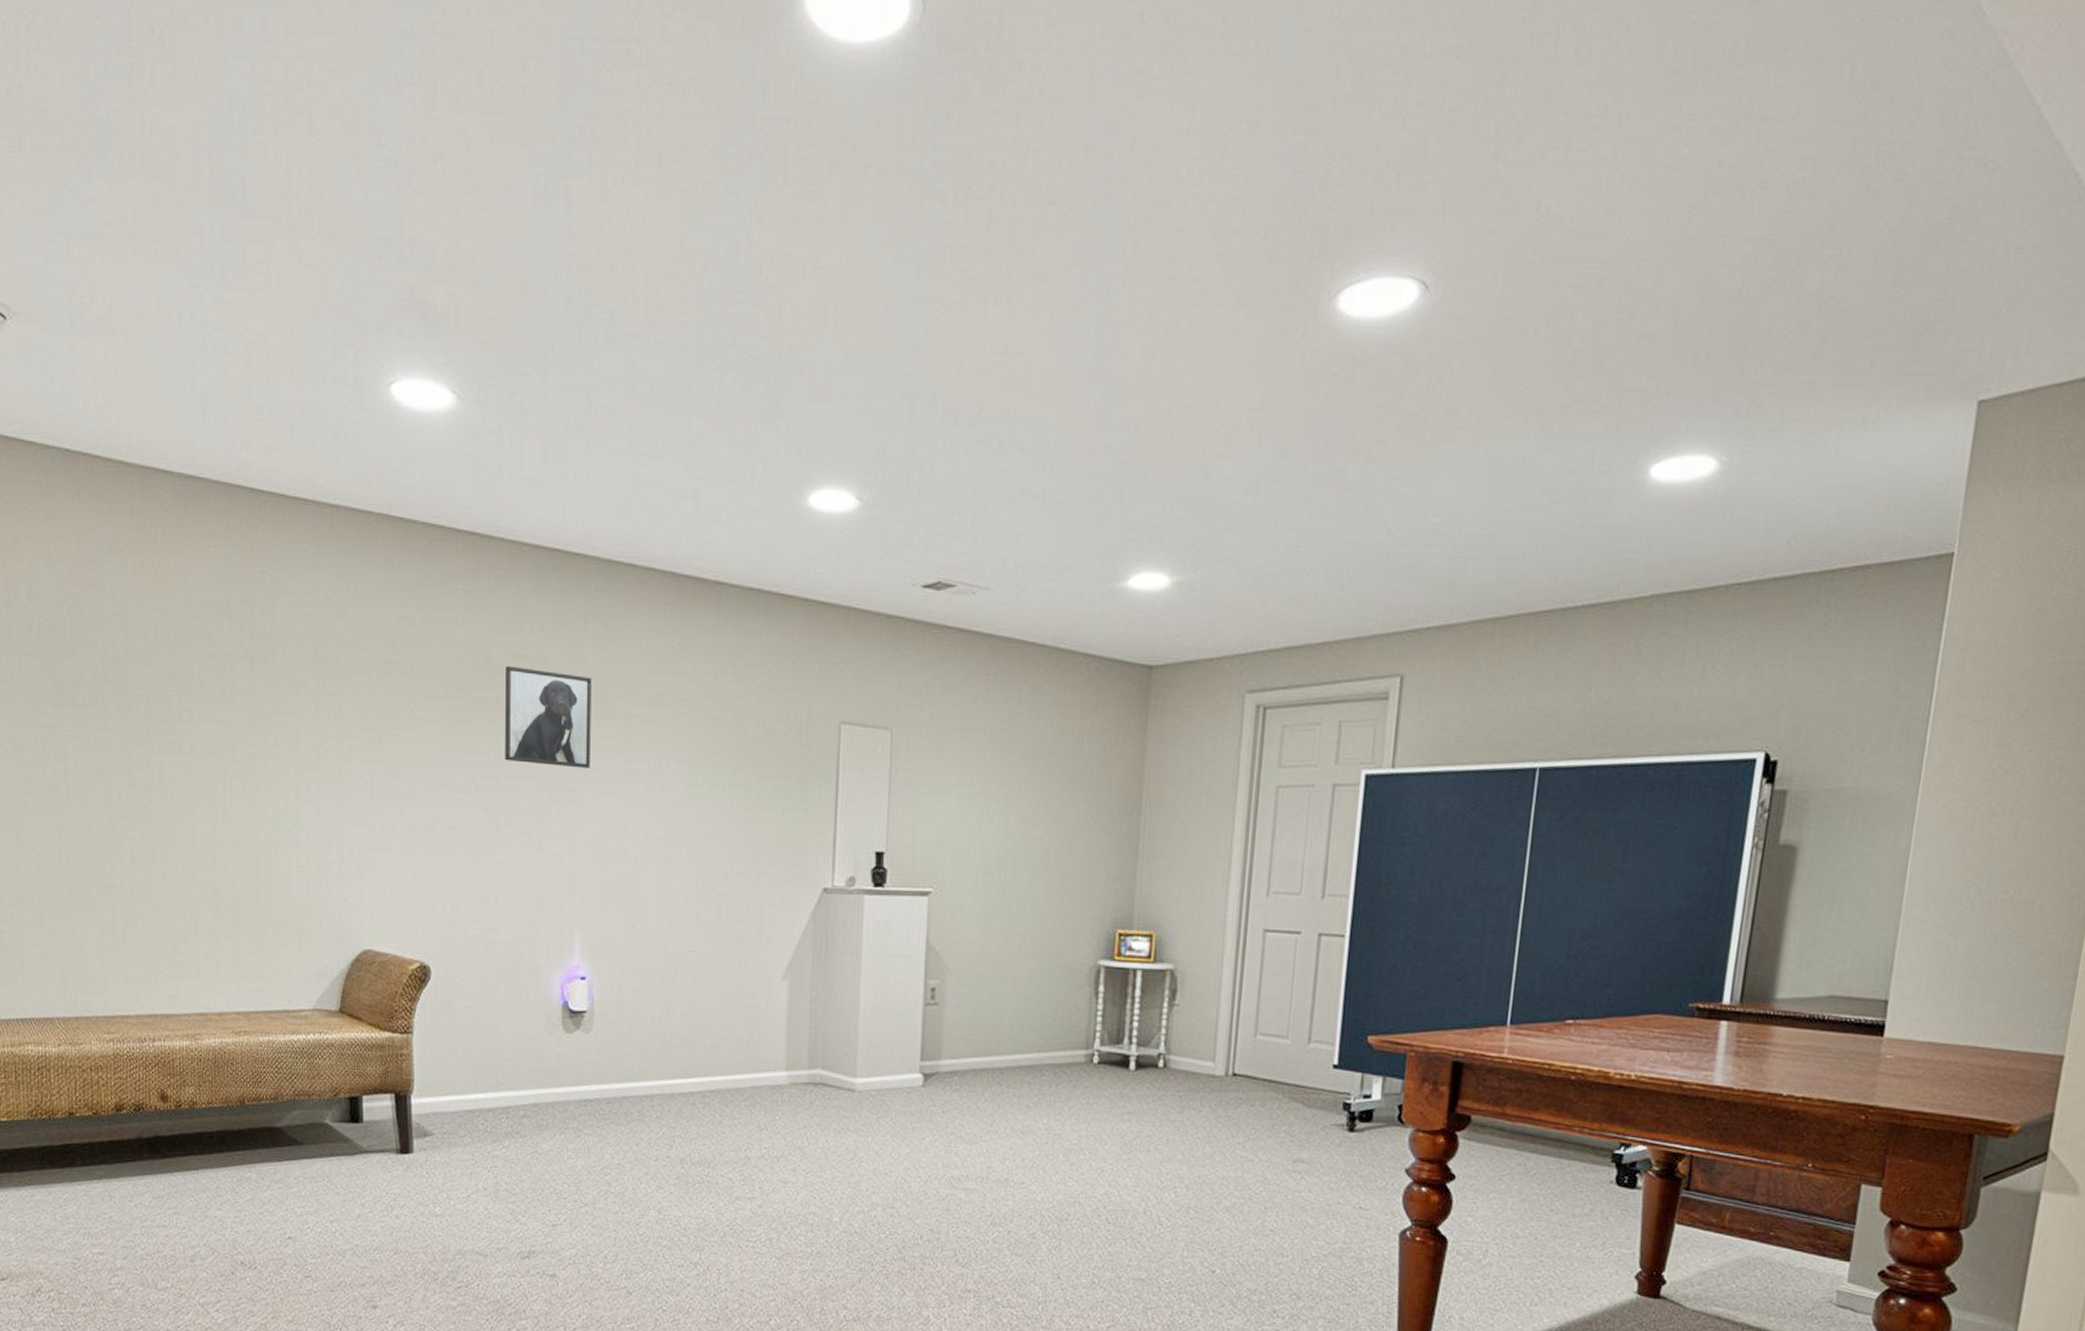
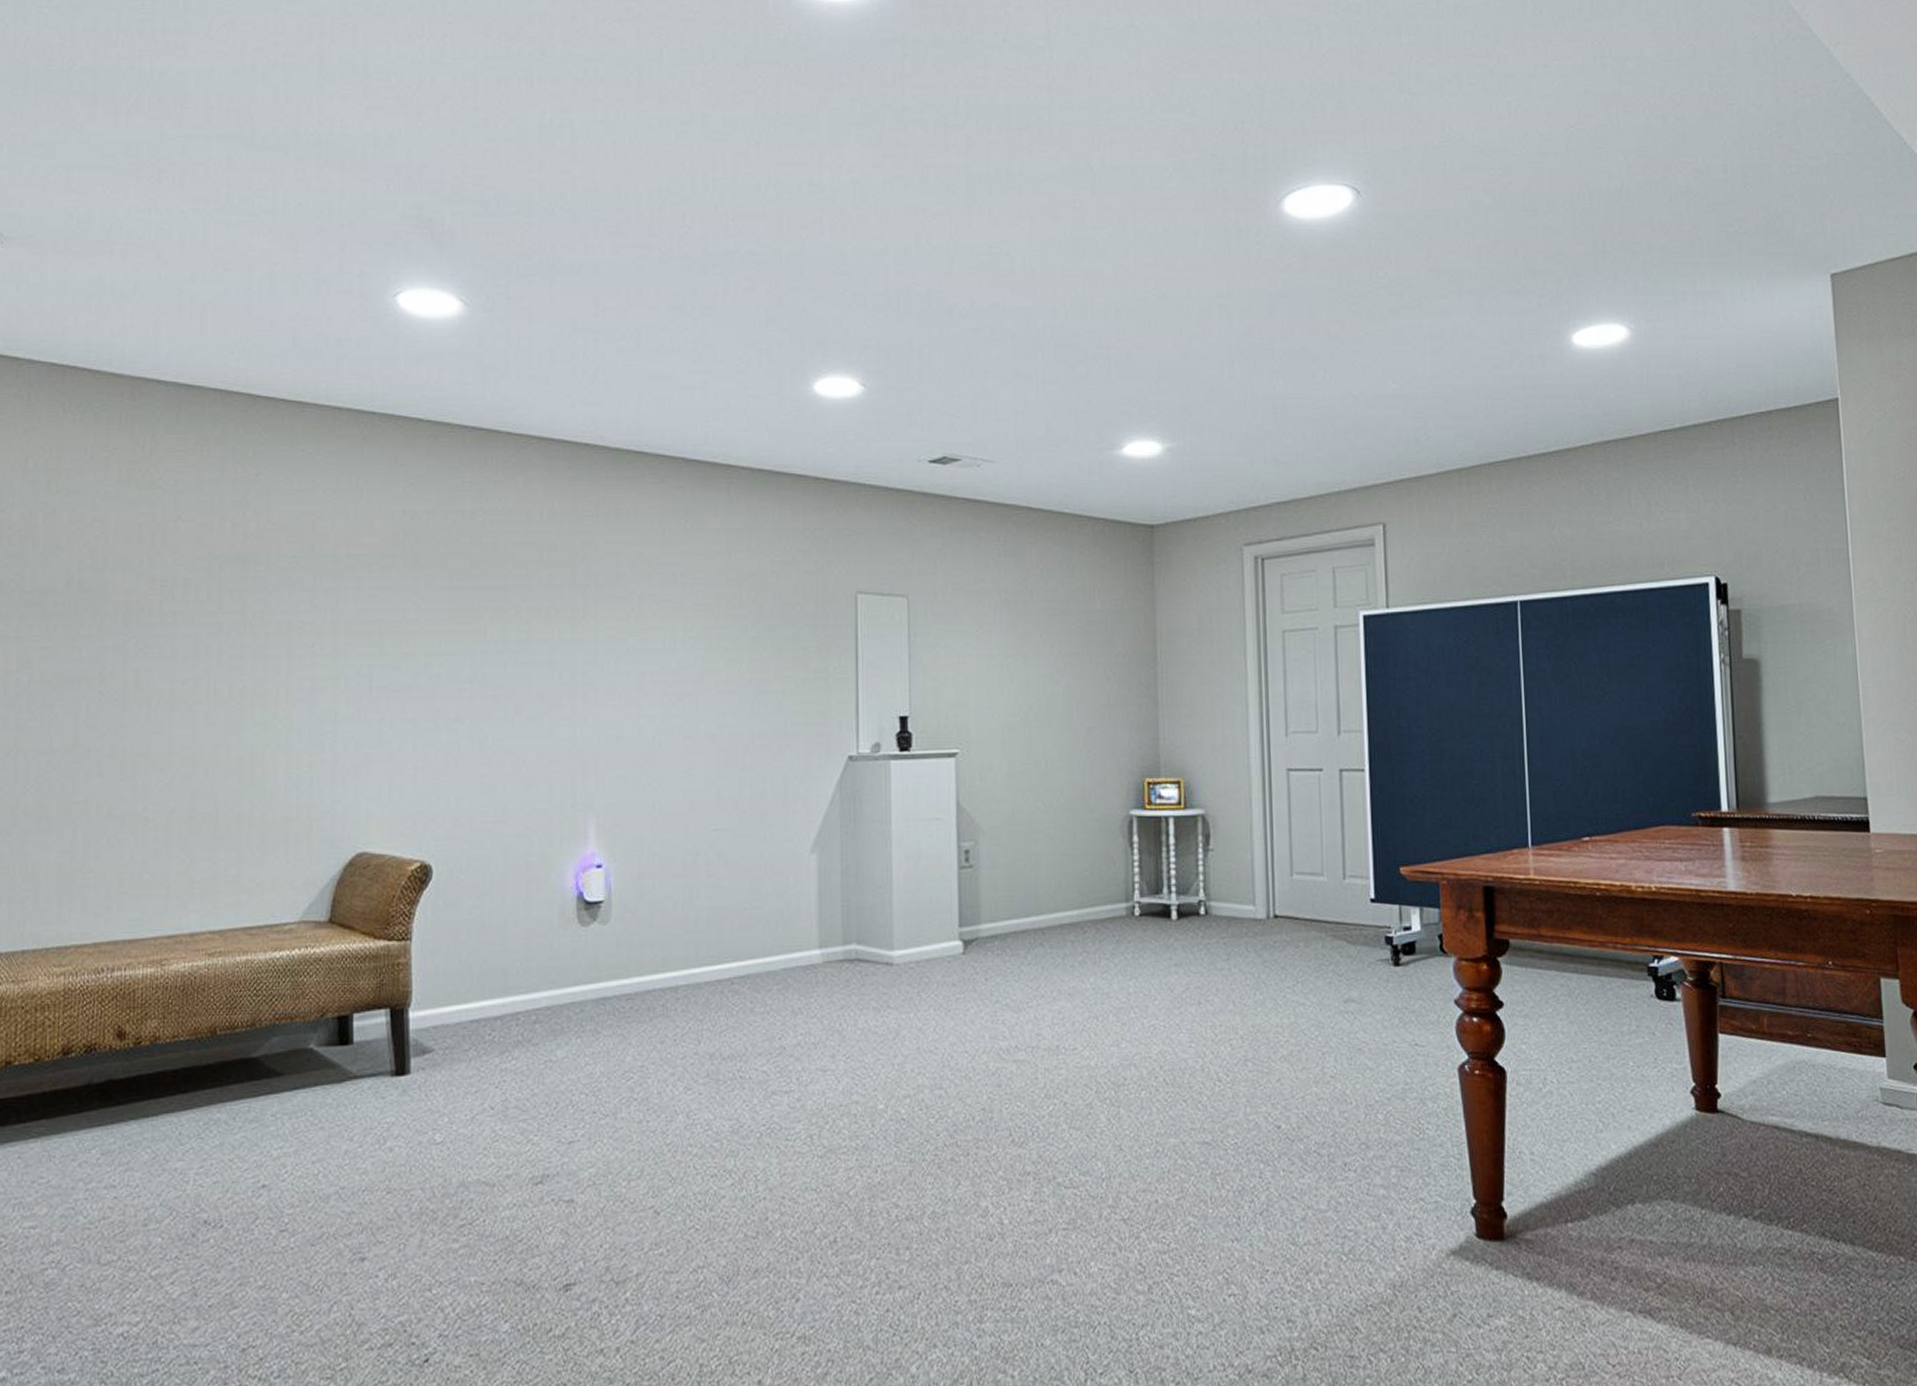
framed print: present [505,665,592,768] -> none [513,553,603,651]

